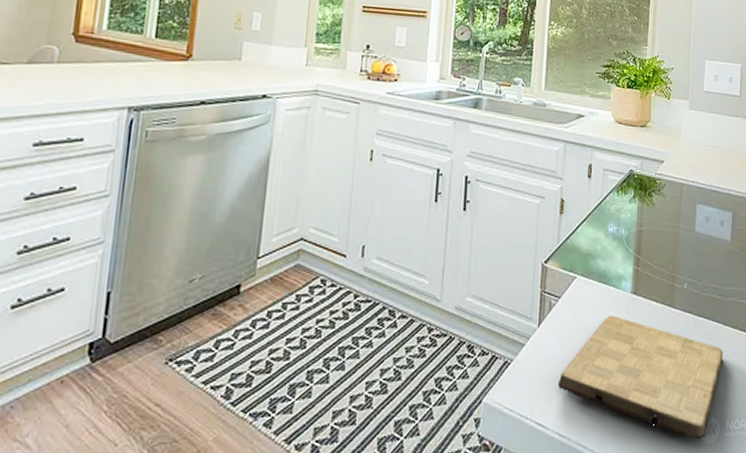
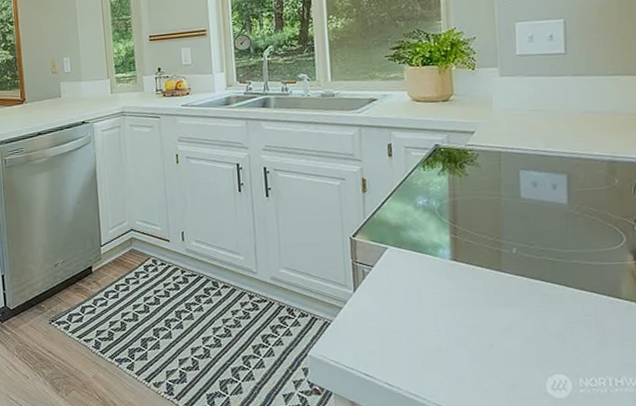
cutting board: present [557,315,723,440] -> none [380,280,569,394]

